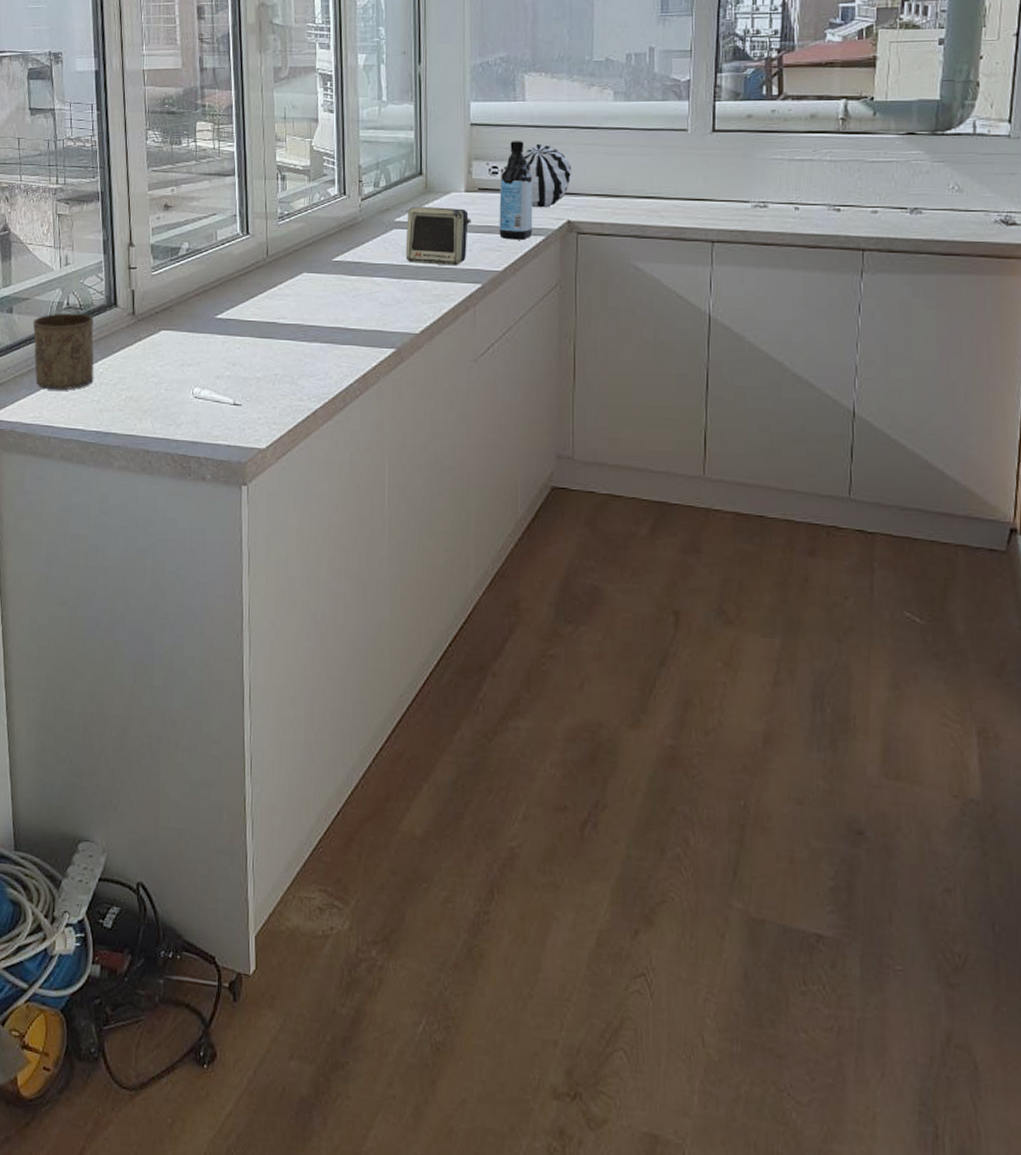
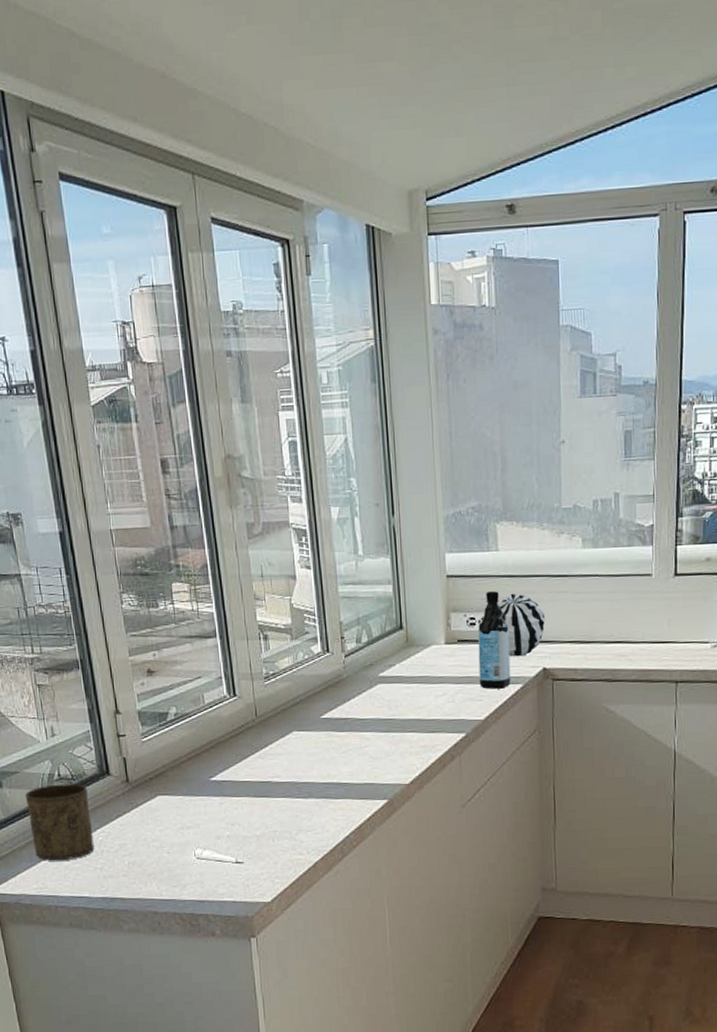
speaker: present [405,206,471,266] -> none [390,660,453,718]

